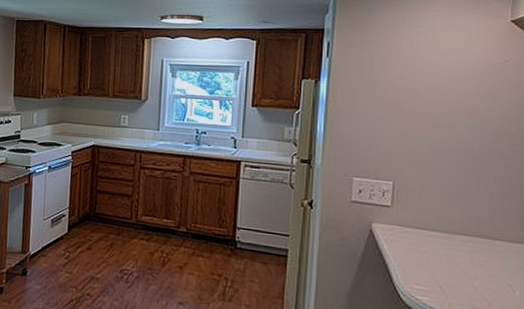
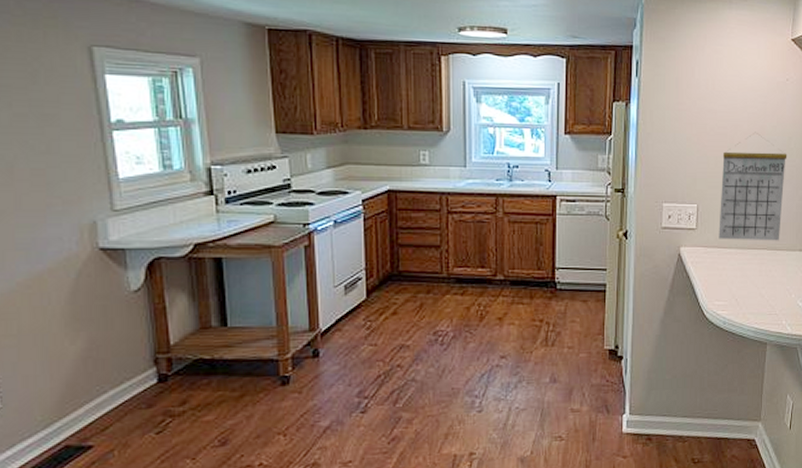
calendar: none [418,113,508,230] -> present [719,132,787,241]

